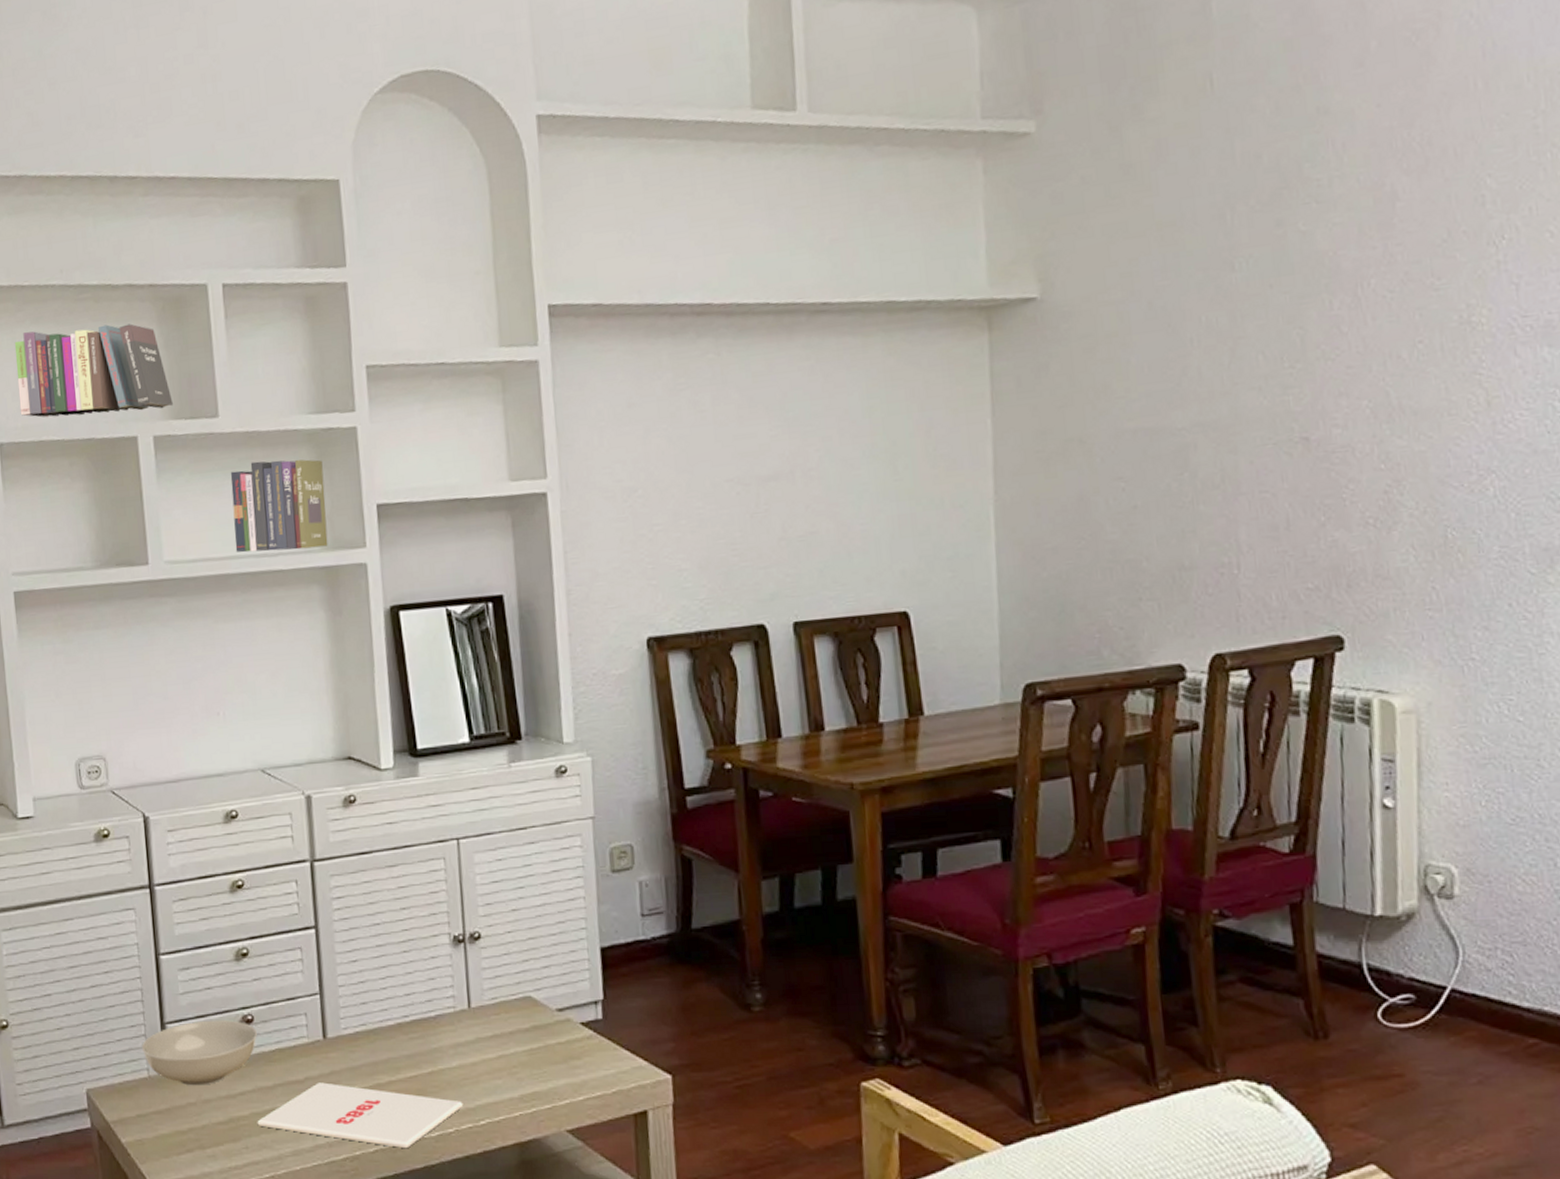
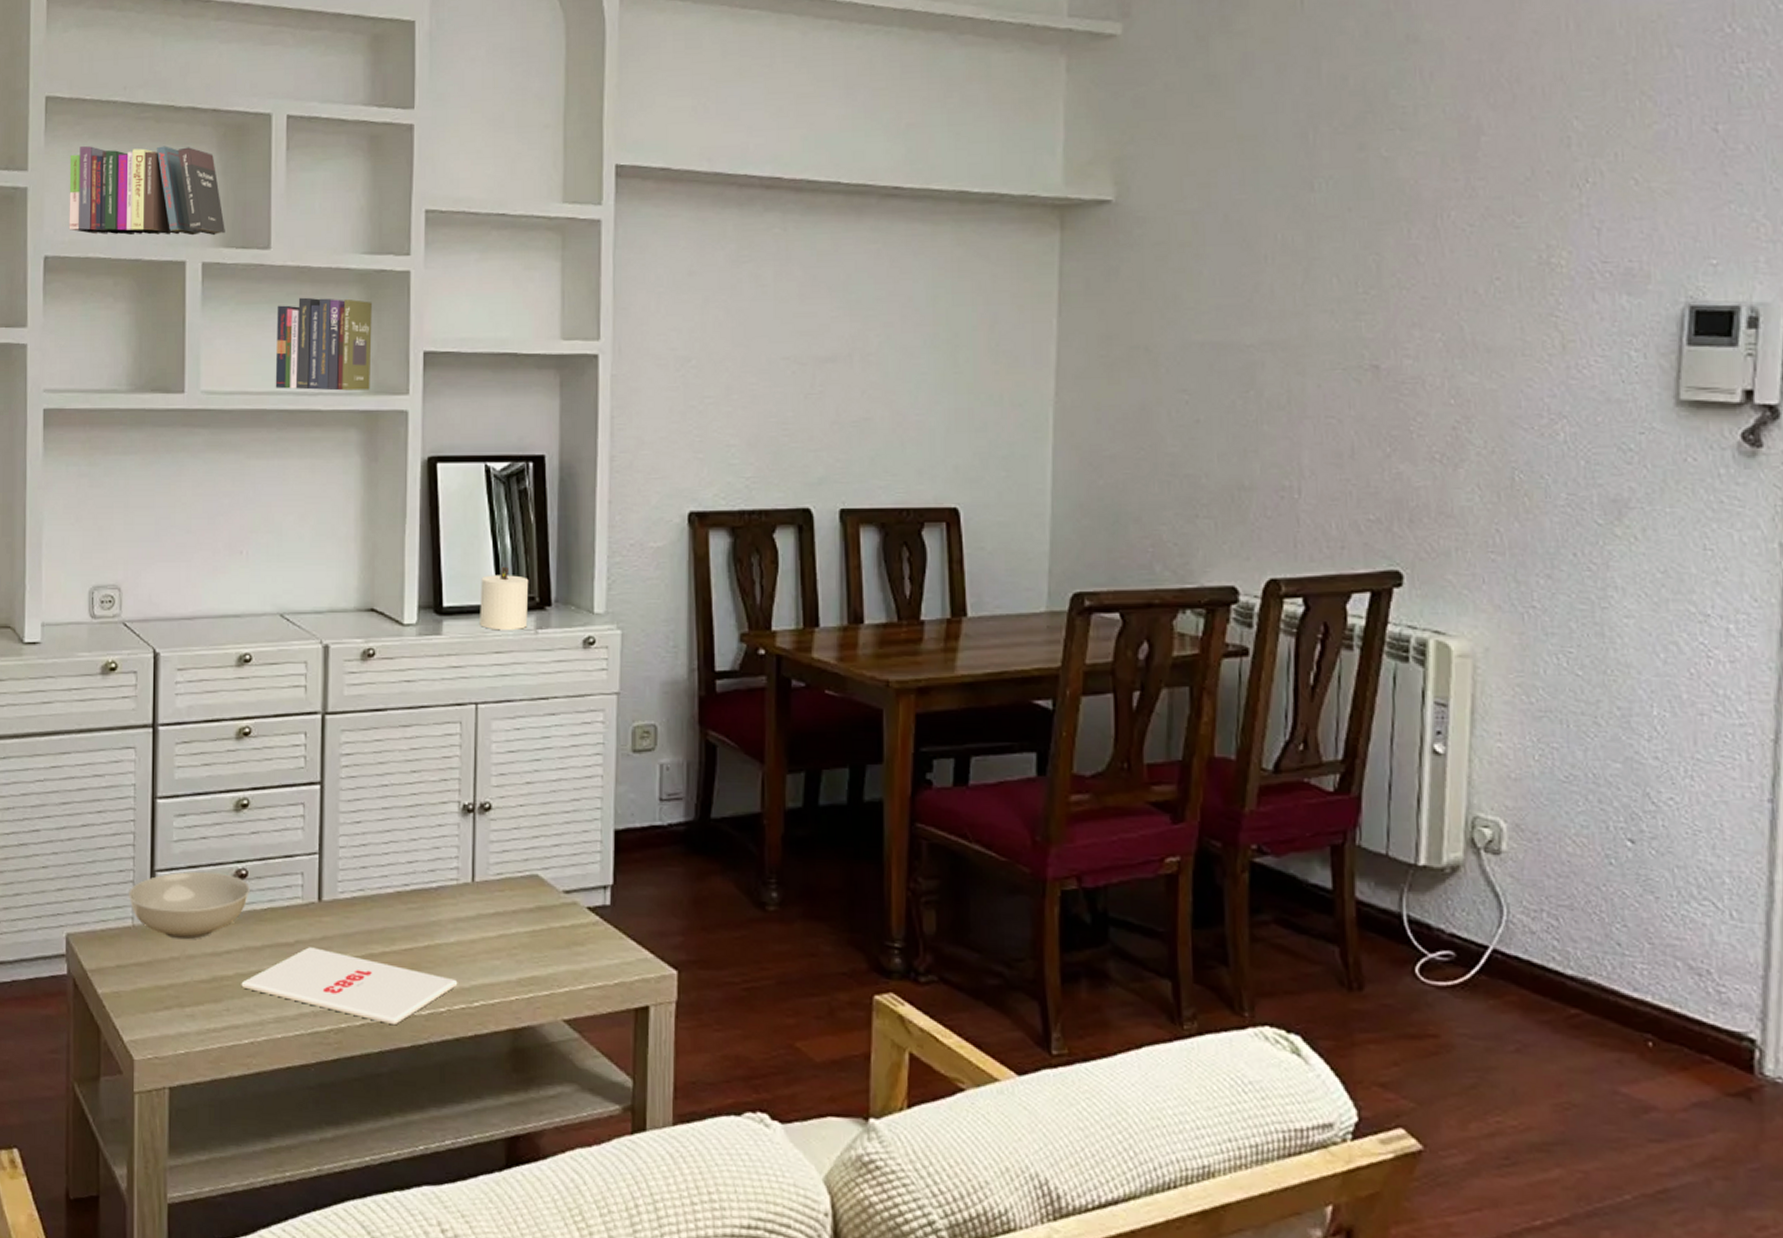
candle: none [452,705,501,768] -> present [480,566,529,631]

